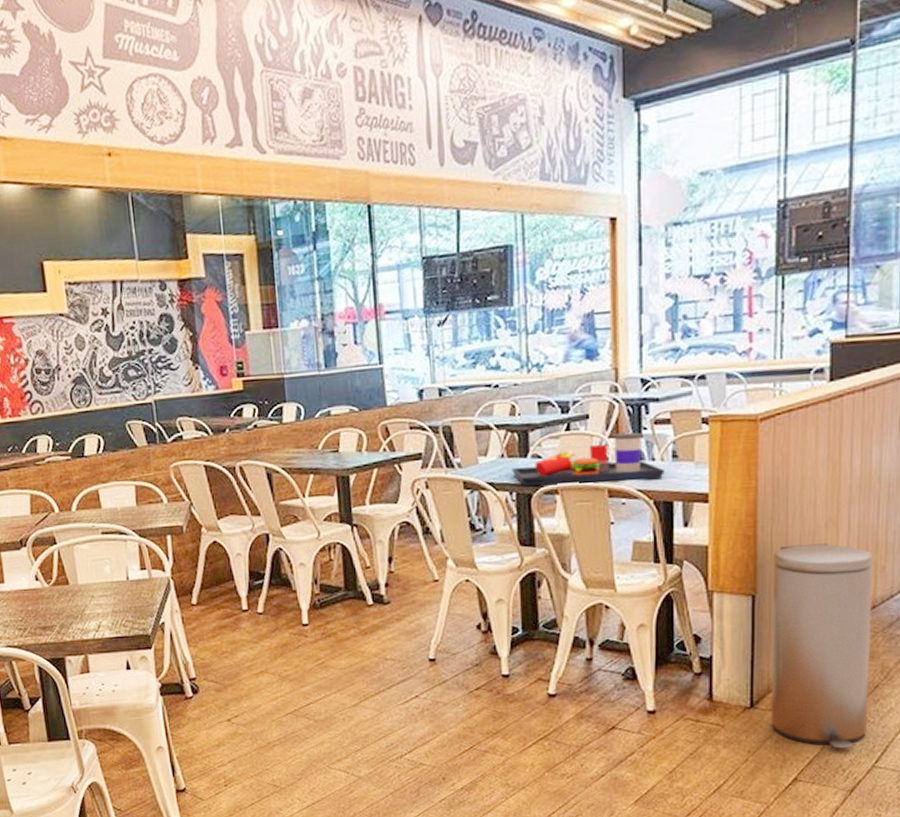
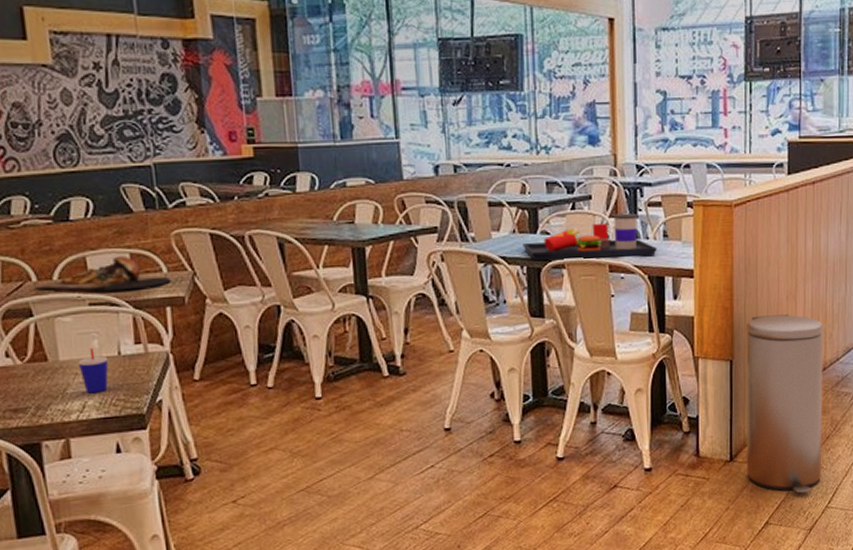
food tray: none [57,488,170,523] -> present [34,256,170,293]
beverage cup: none [93,572,119,615] -> present [78,347,109,394]

